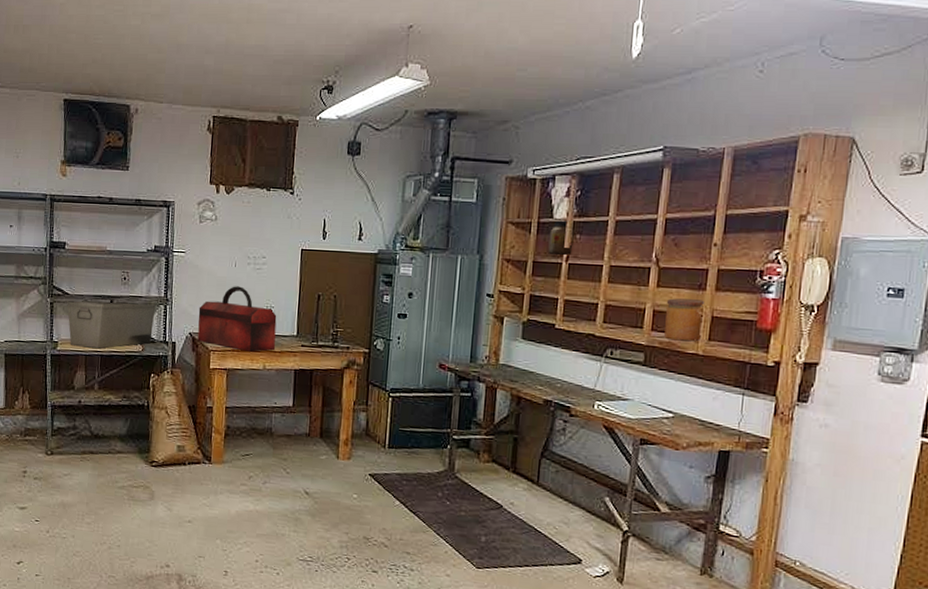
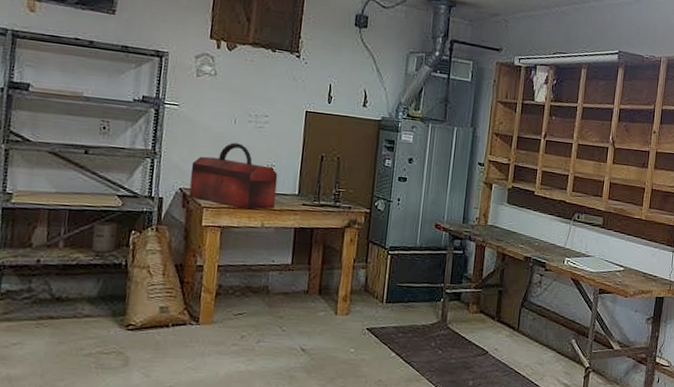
storage bin: present [67,298,156,349] -> none [27,146,141,203]
paint can: none [120,365,139,395] -> present [91,221,117,254]
jar: present [548,220,574,256] -> none [530,103,551,134]
jar: present [664,298,705,342] -> none [618,173,647,209]

